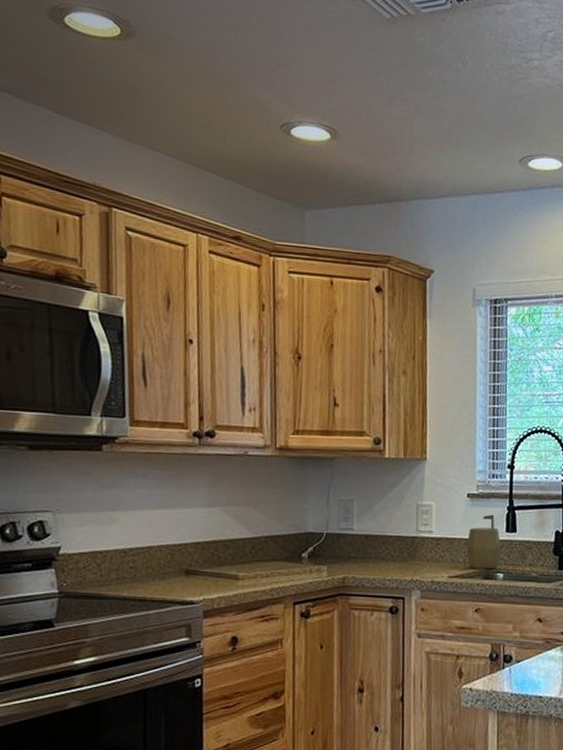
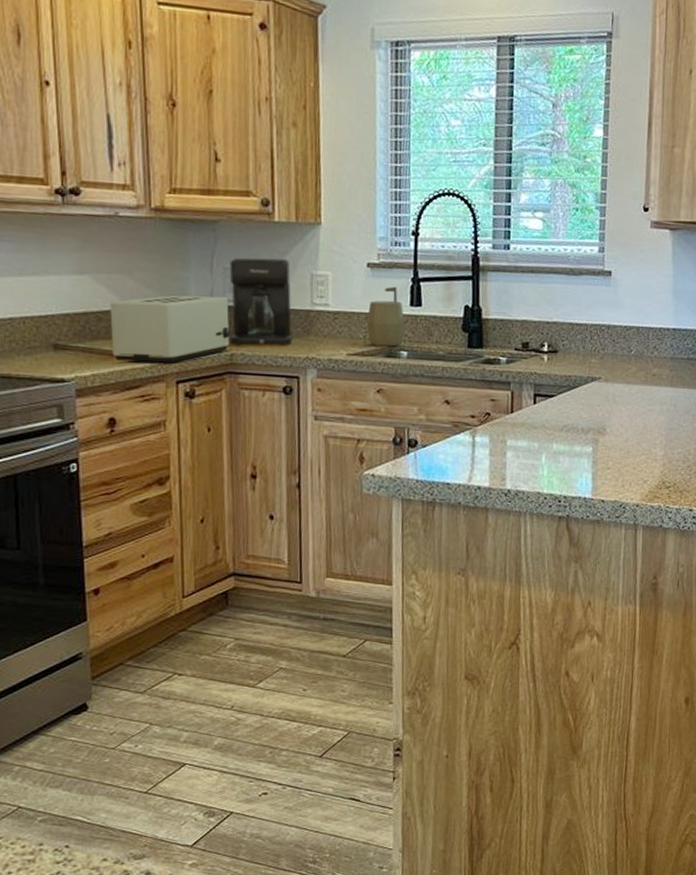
toaster: none [236,524,343,586] -> present [110,295,230,364]
coffee maker: none [342,490,400,570] -> present [229,257,294,346]

